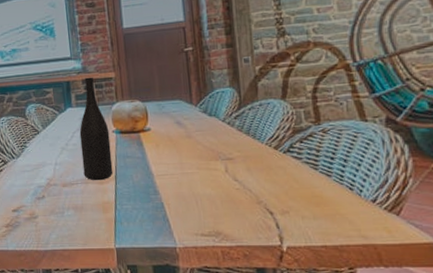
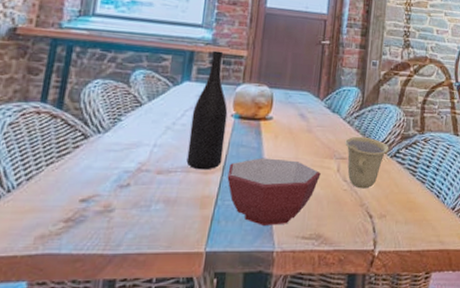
bowl: none [120,165,209,225] -> present [227,157,321,225]
cup: none [228,135,280,187] -> present [345,136,389,189]

